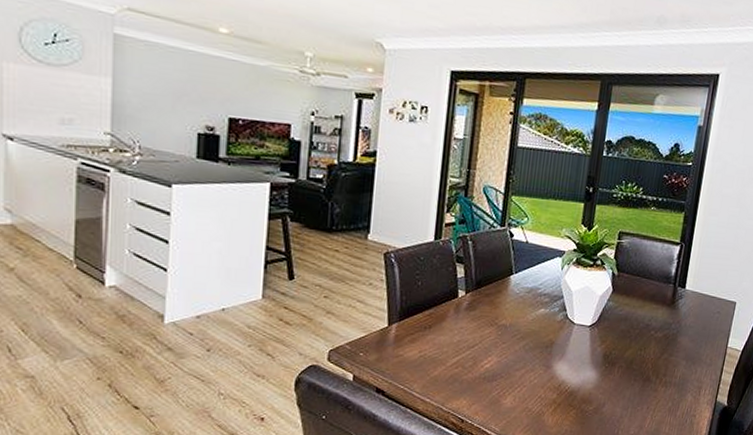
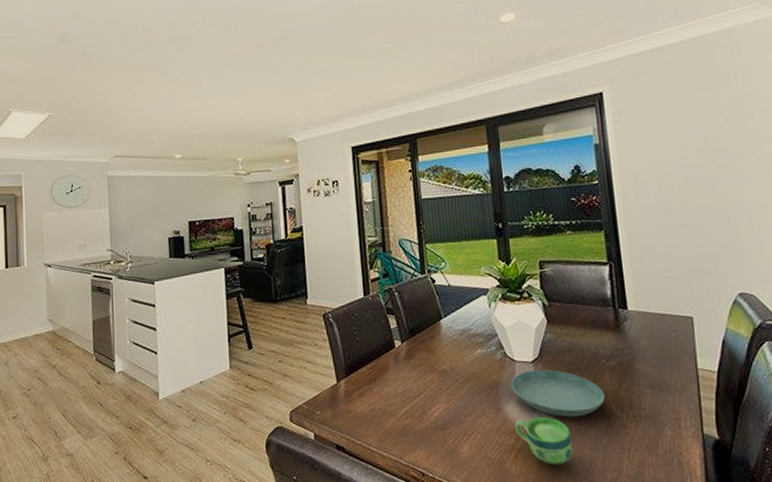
cup: none [559,377,609,420] -> present [514,417,573,466]
saucer: none [564,333,646,379] -> present [510,369,605,418]

